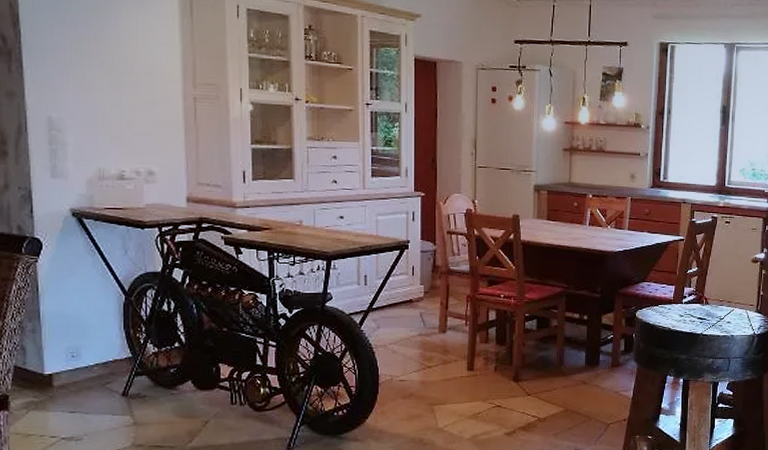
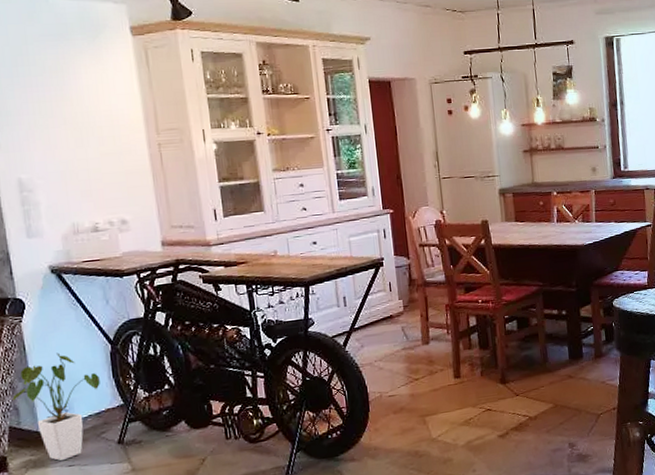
house plant: none [20,297,110,407] -> present [12,352,100,461]

